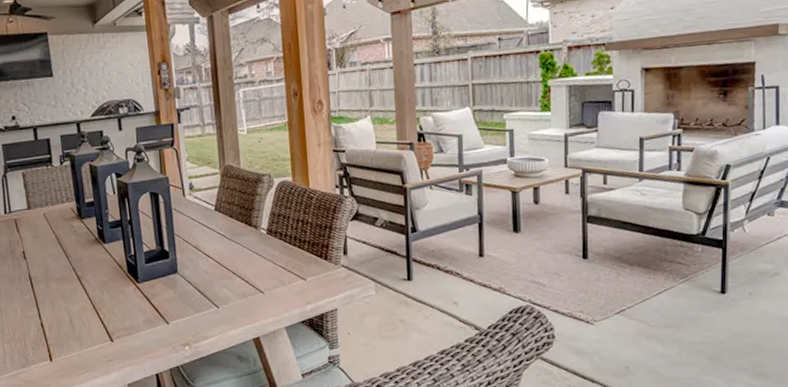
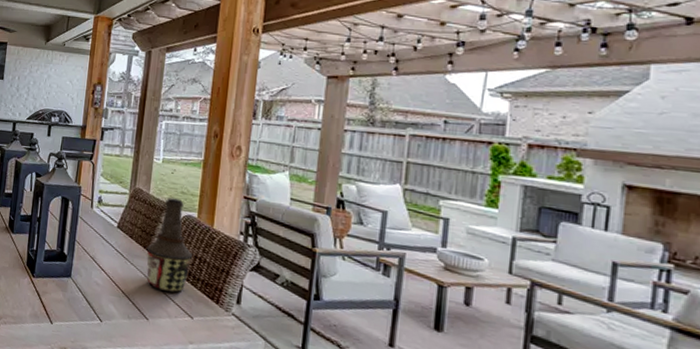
bottle: none [248,166,294,262] -> present [146,198,192,293]

